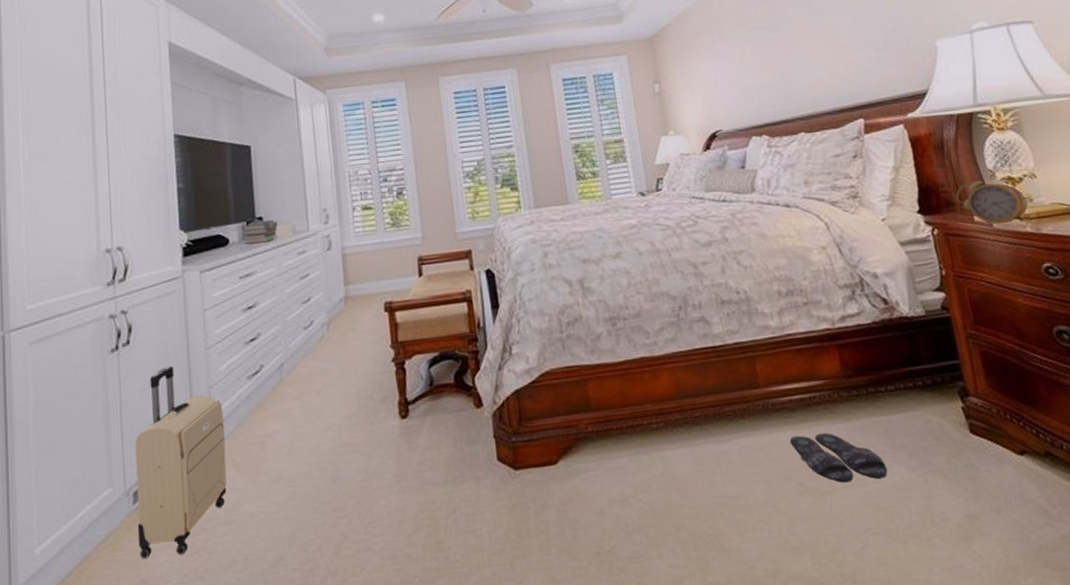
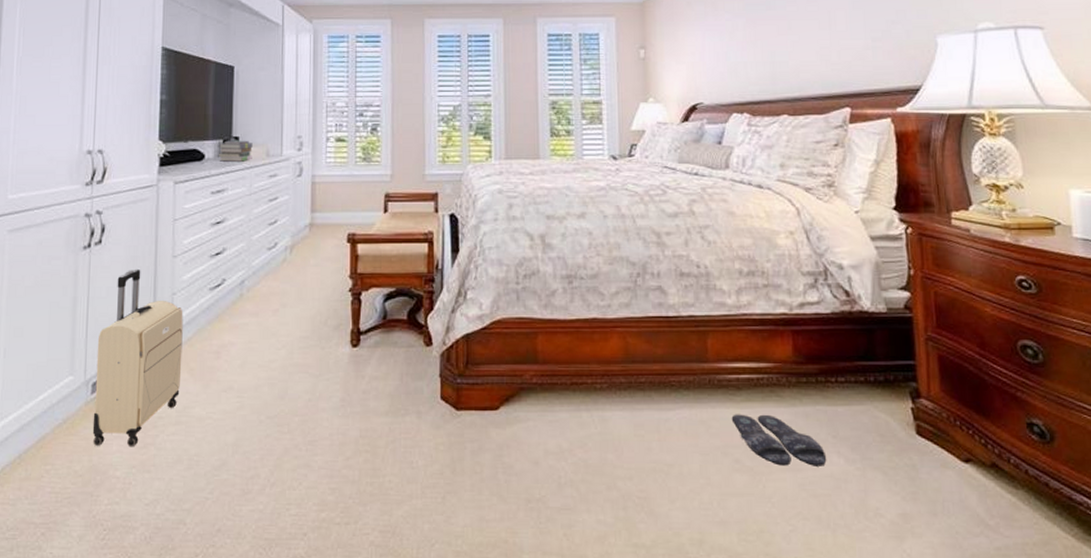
alarm clock: present [956,181,1031,224] -> none [935,184,1014,231]

